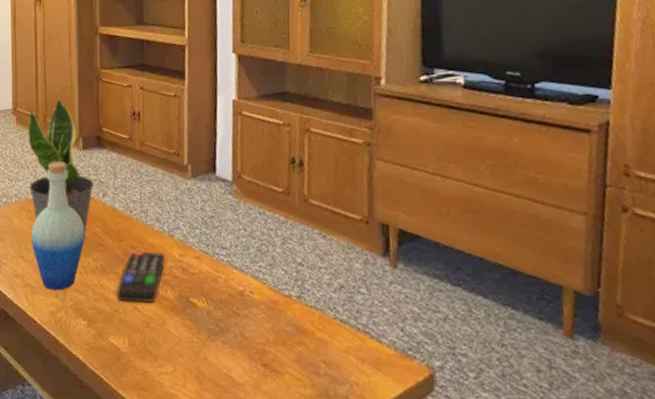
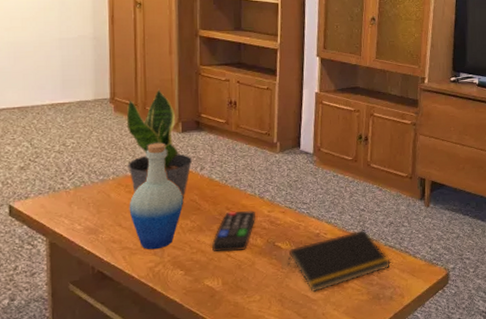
notepad: none [205,292,343,374] -> present [287,230,390,292]

